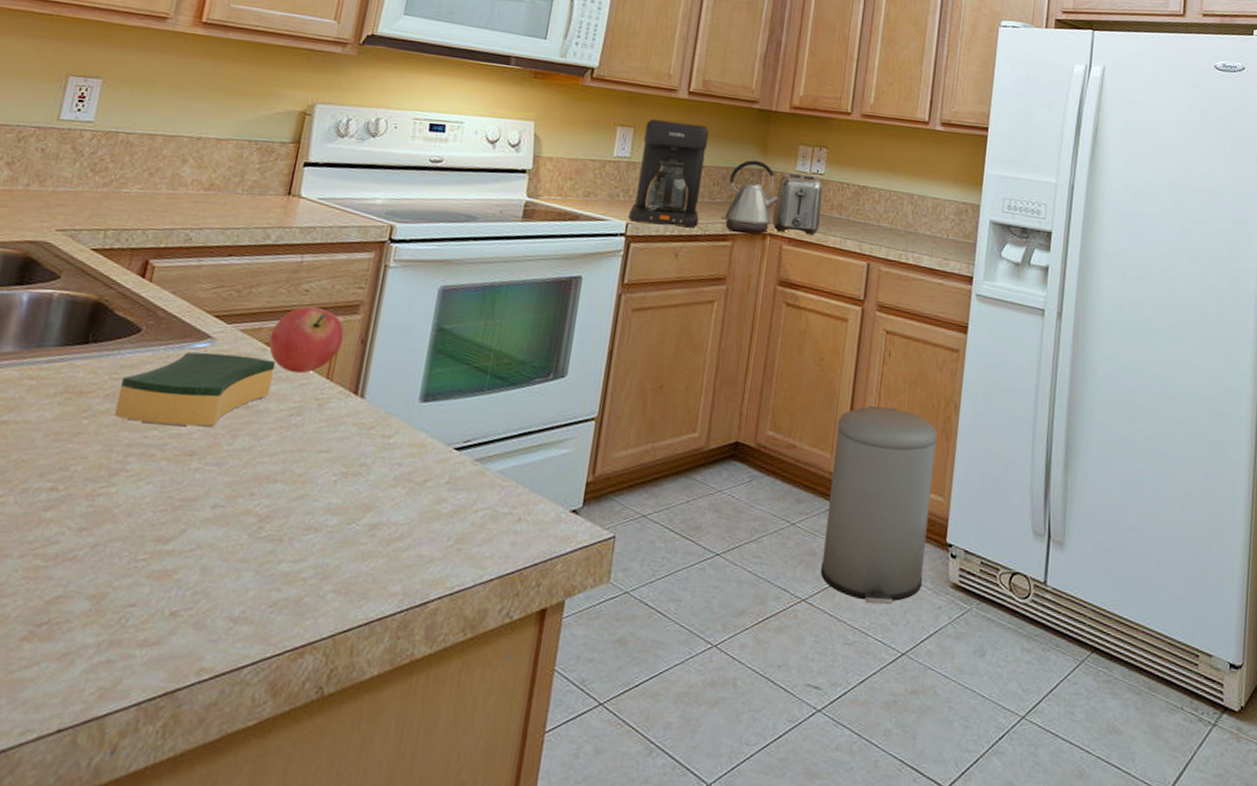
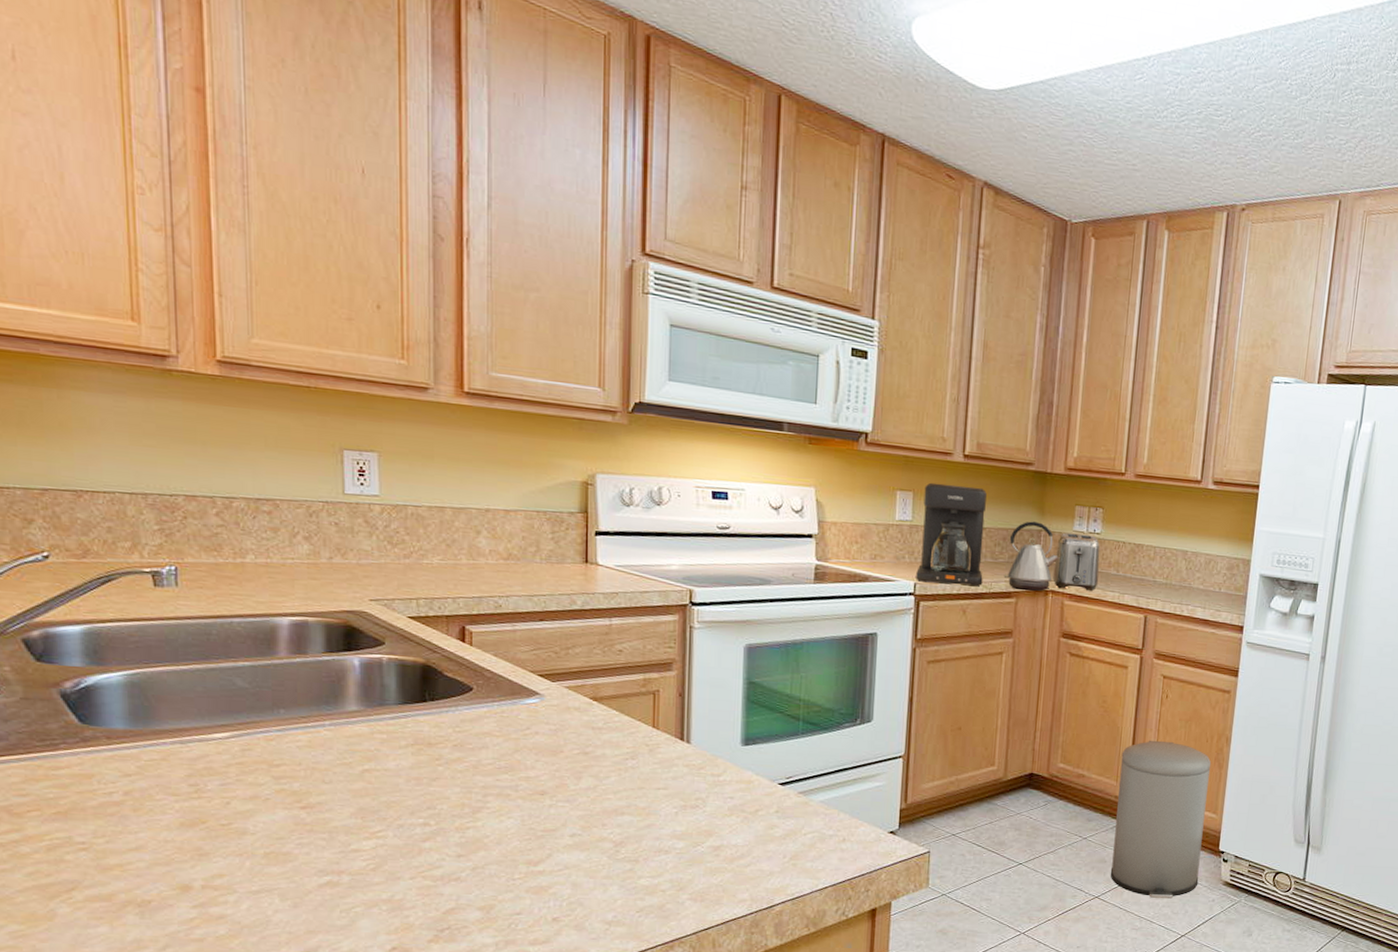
sponge: present [114,352,276,427] -> none [465,707,604,770]
fruit: present [268,306,344,374] -> none [594,664,663,724]

